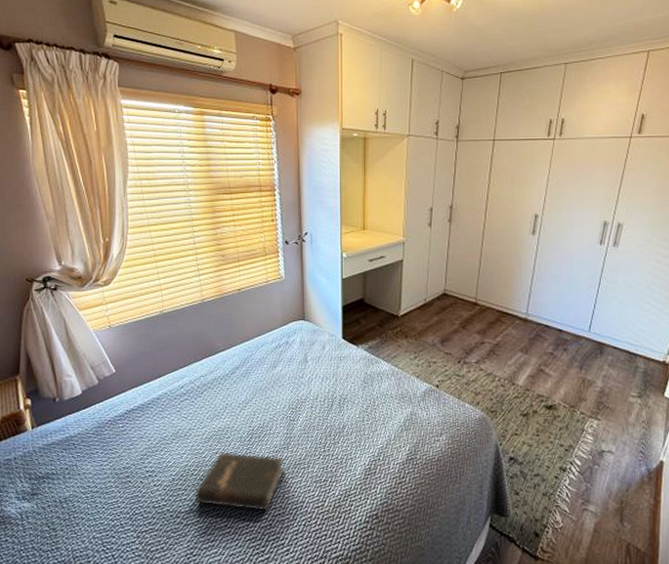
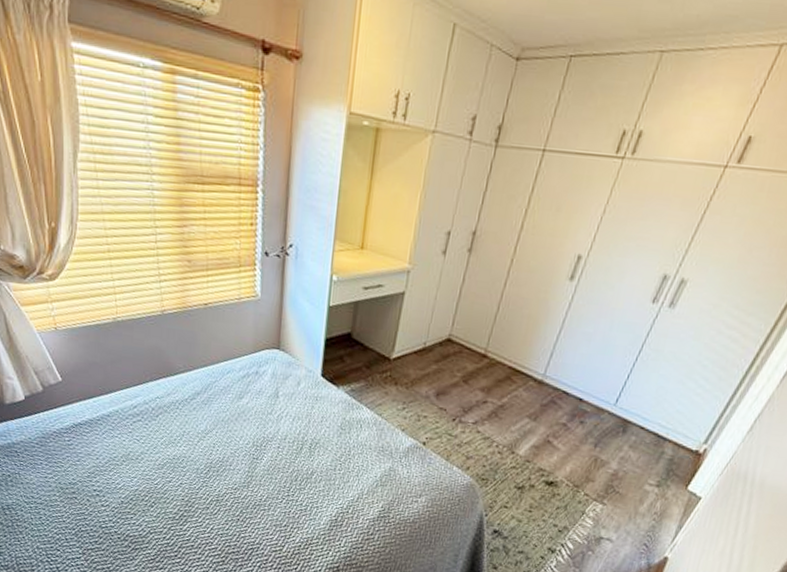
hardback book: present [195,451,285,511] -> none [144,480,243,547]

